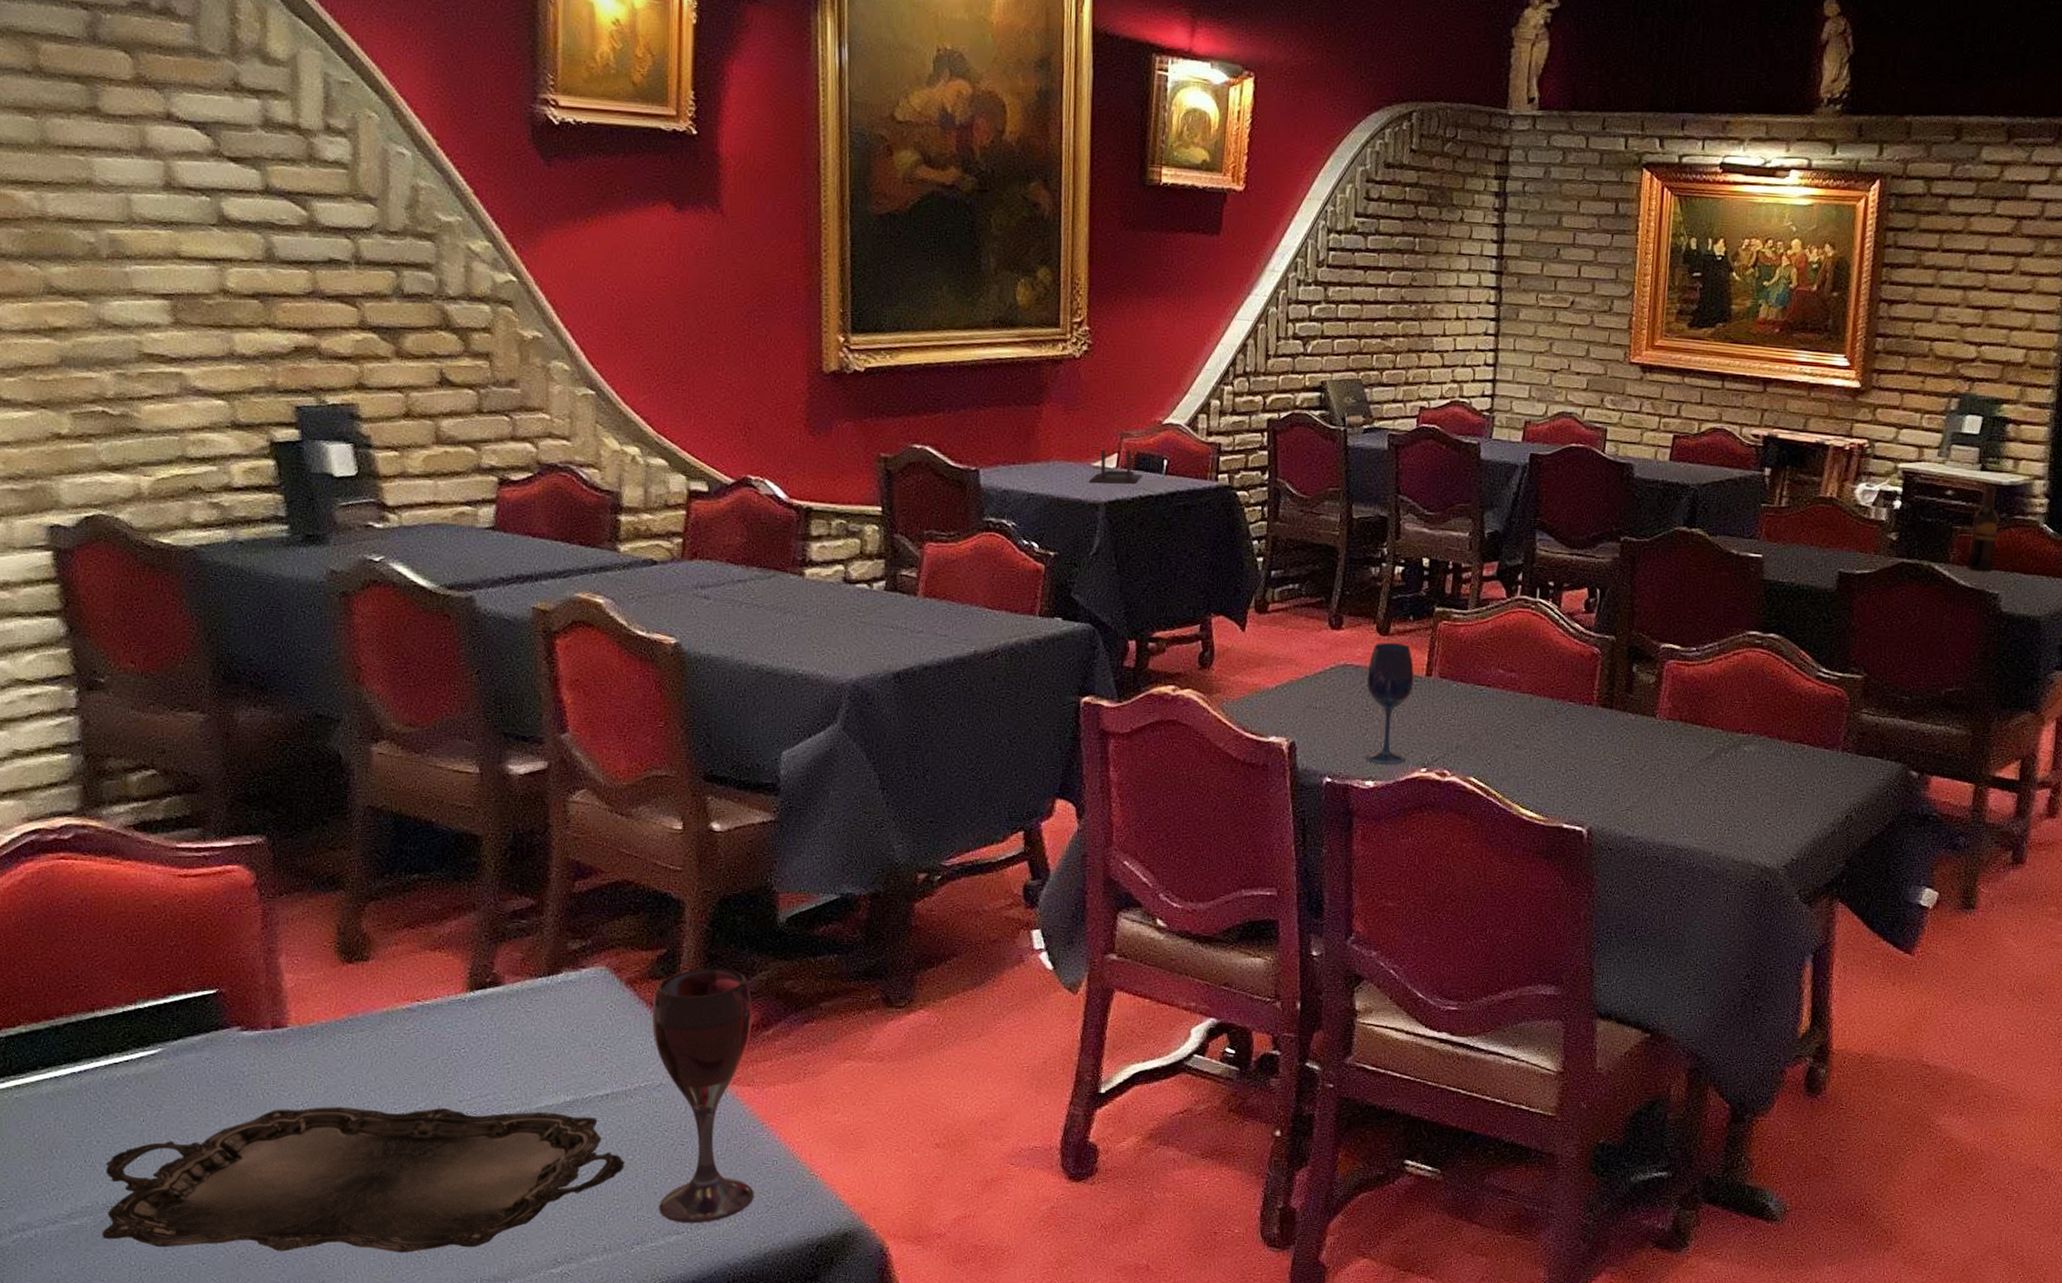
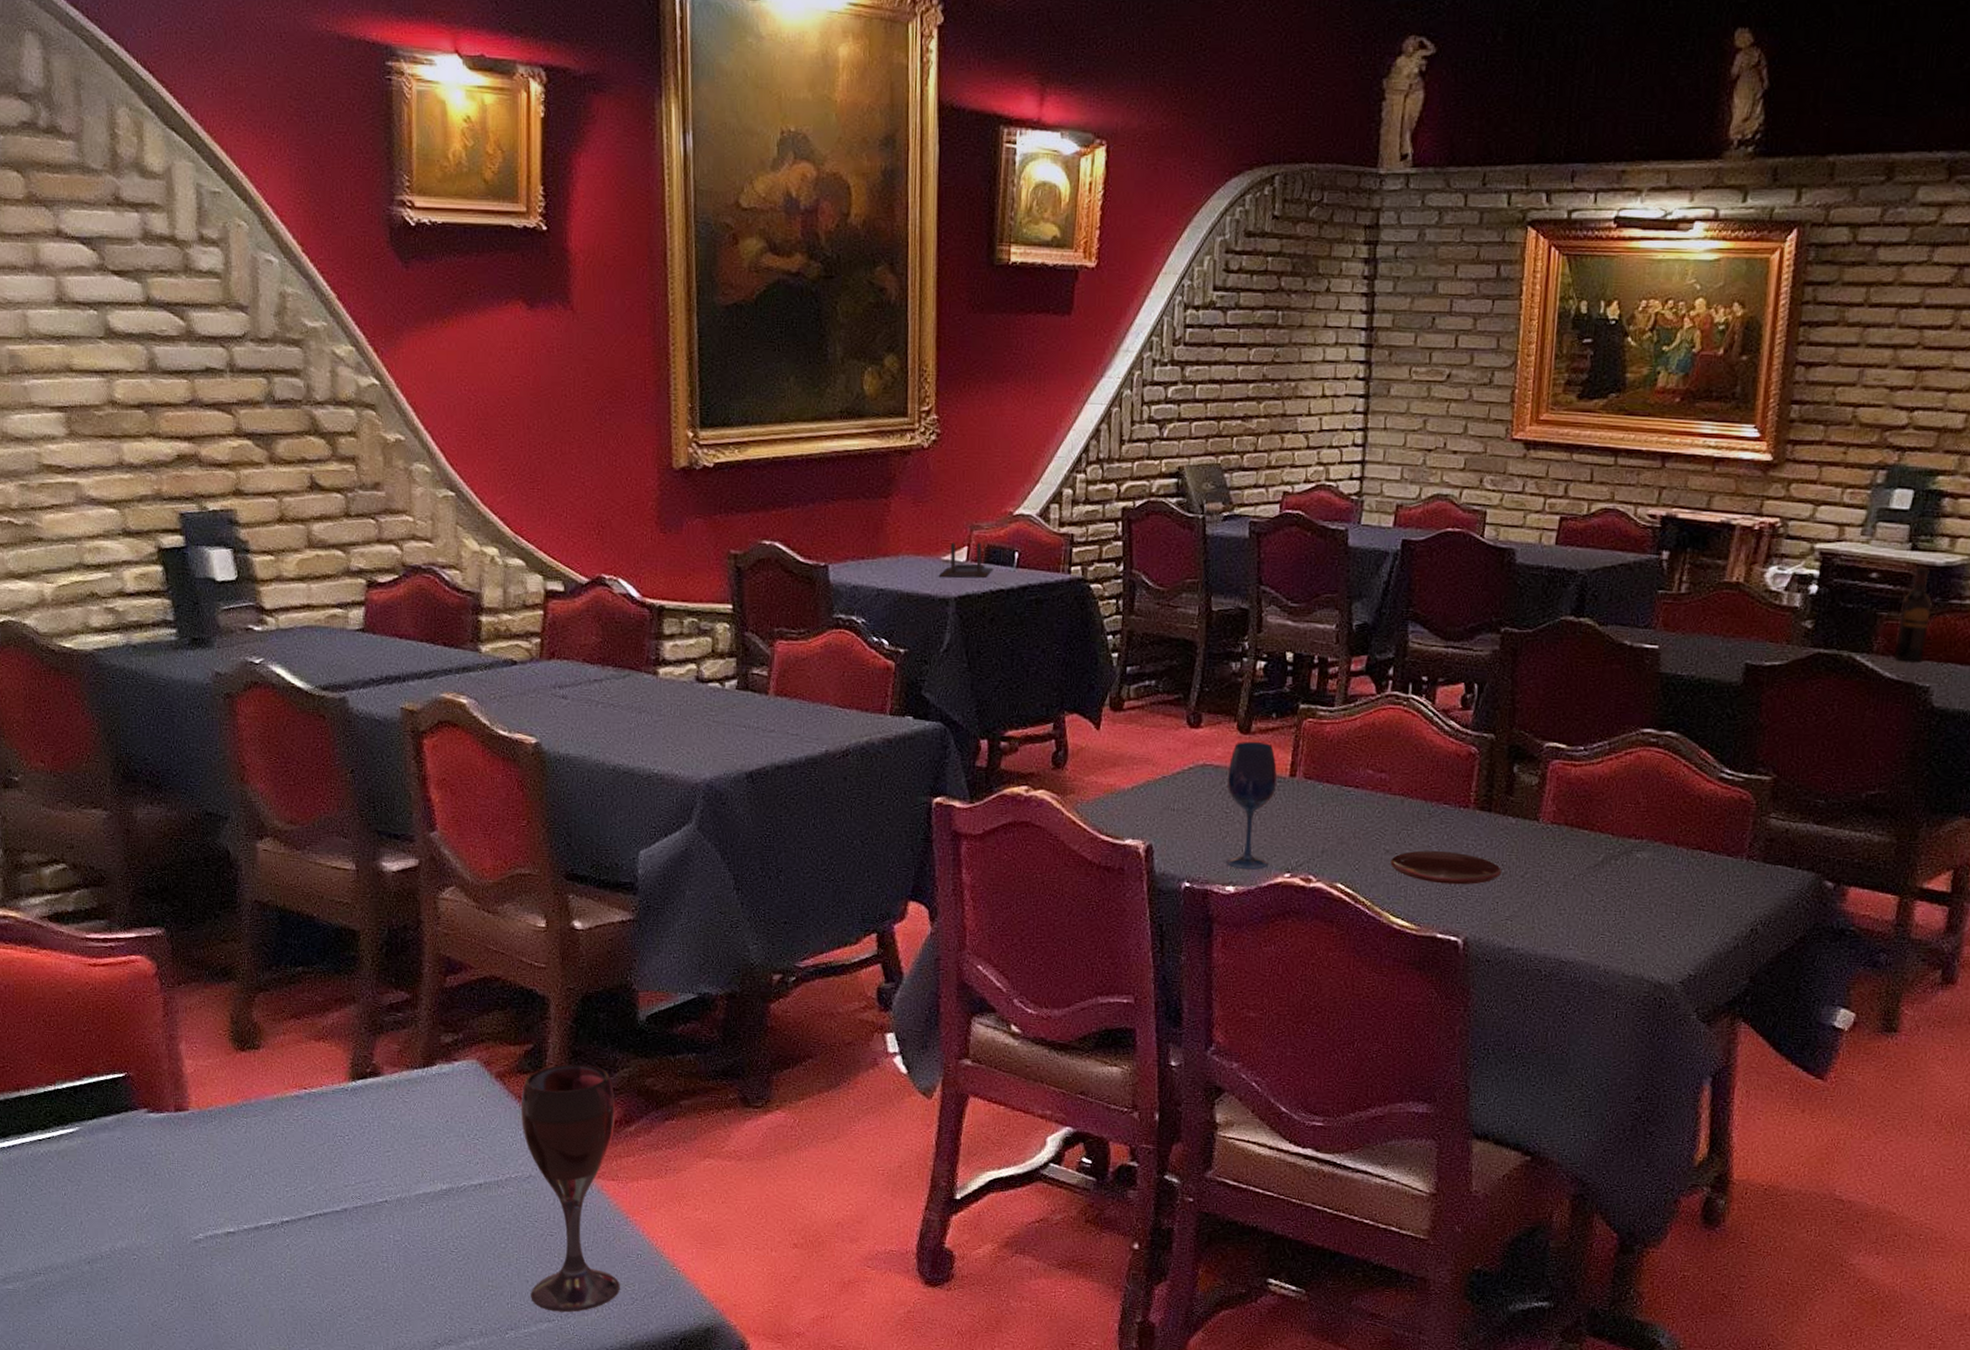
serving tray: present [102,1106,626,1253] -> none [32,1186,499,1328]
plate: none [1520,745,1623,778] -> present [1390,850,1502,885]

